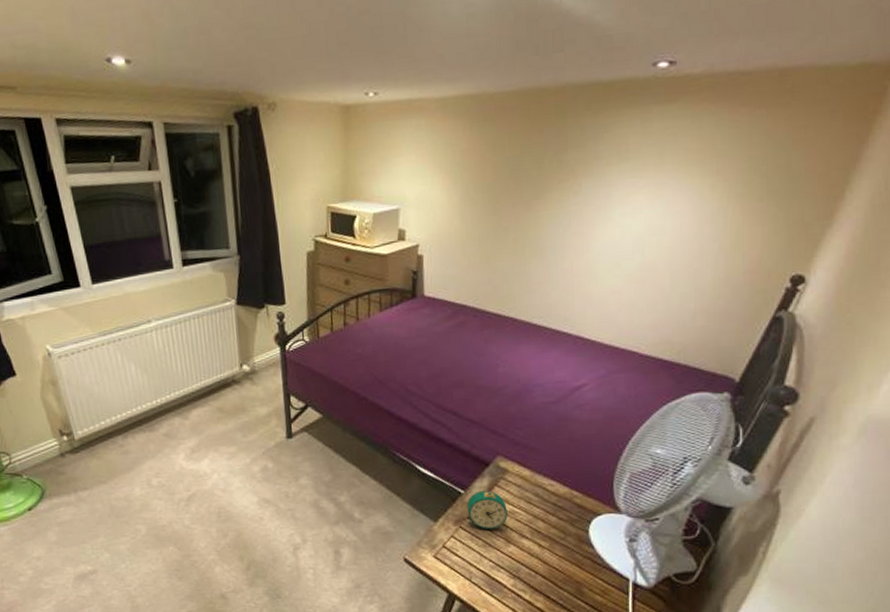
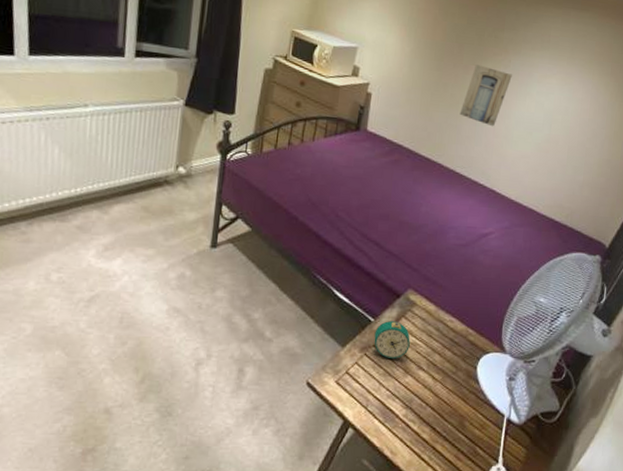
wall art: none [527,197,586,266] -> present [459,65,512,127]

